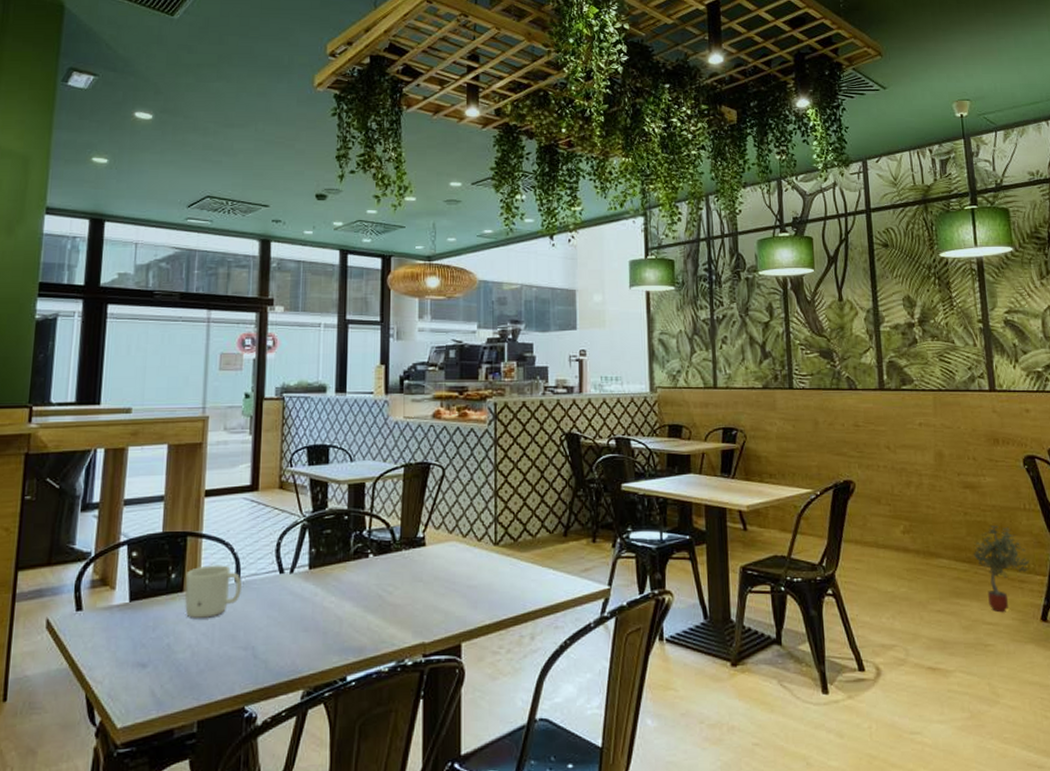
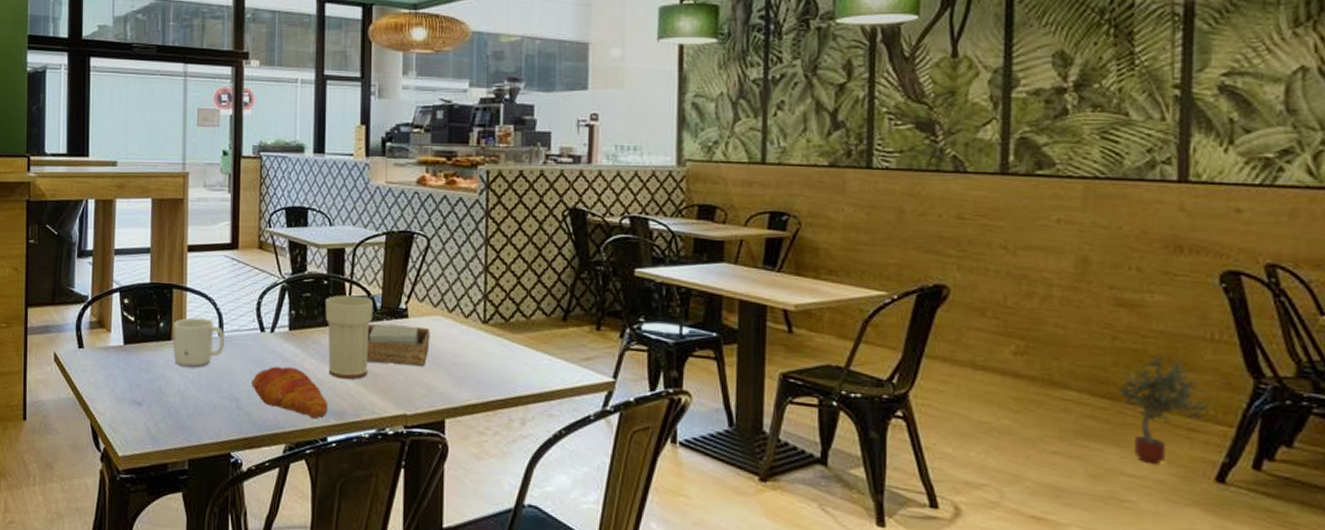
croissant: none [268,607,347,658] -> present [250,366,328,419]
cup: none [345,528,392,613] -> present [325,295,373,379]
napkin holder: none [386,553,446,593] -> present [366,323,430,366]

